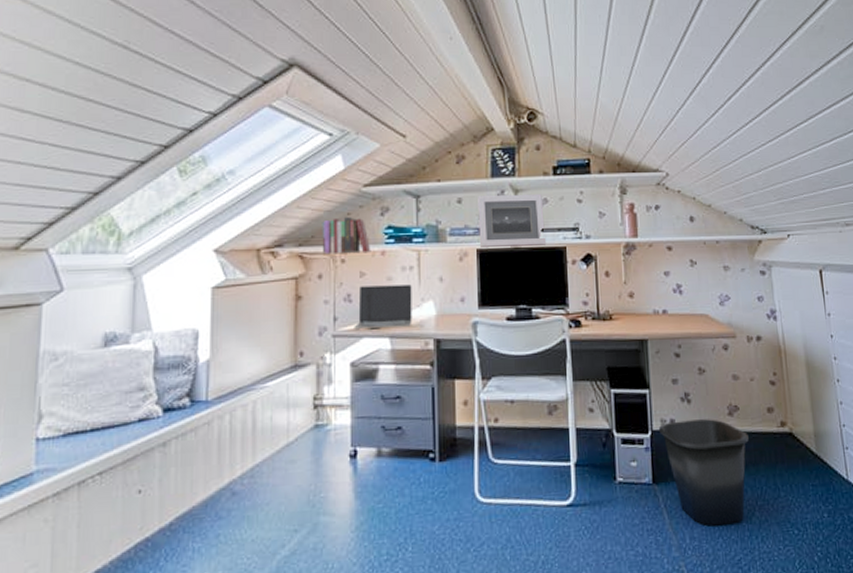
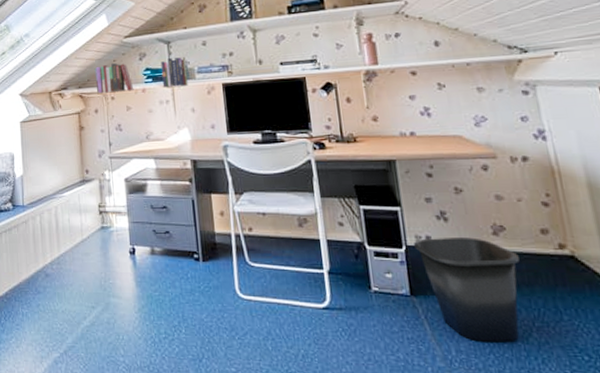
laptop: present [354,284,412,330] -> none [125,115,172,153]
books: none [406,215,437,251] -> present [160,57,188,88]
picture frame: present [478,193,547,249] -> none [220,31,286,83]

